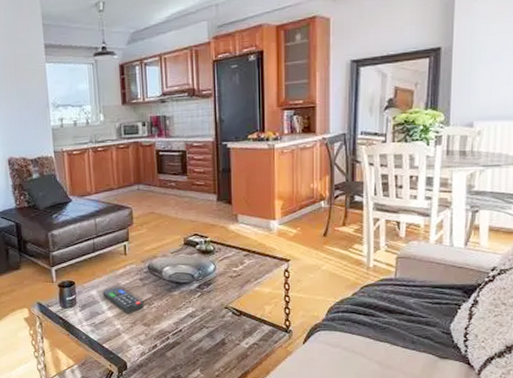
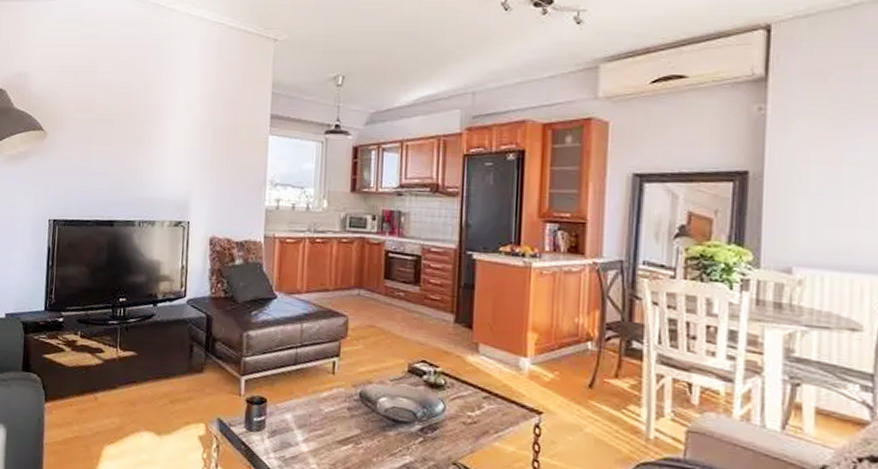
remote control: present [102,287,144,314] -> none [299,413,349,452]

